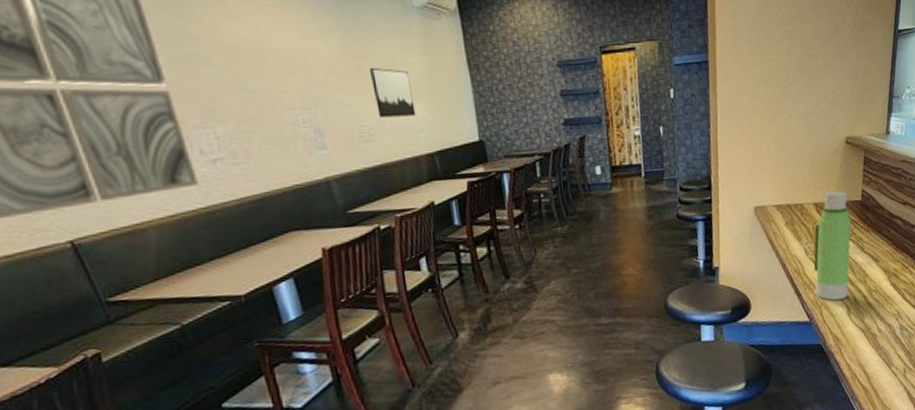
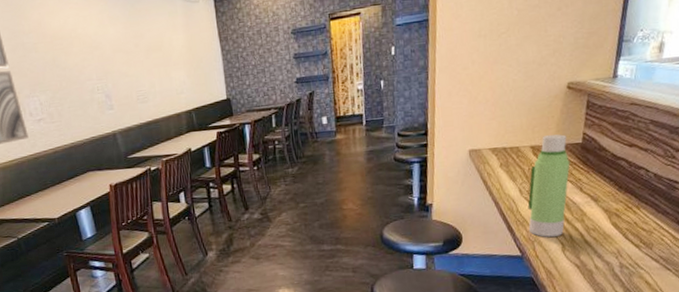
wall art: present [369,67,416,118] -> none [144,44,179,84]

